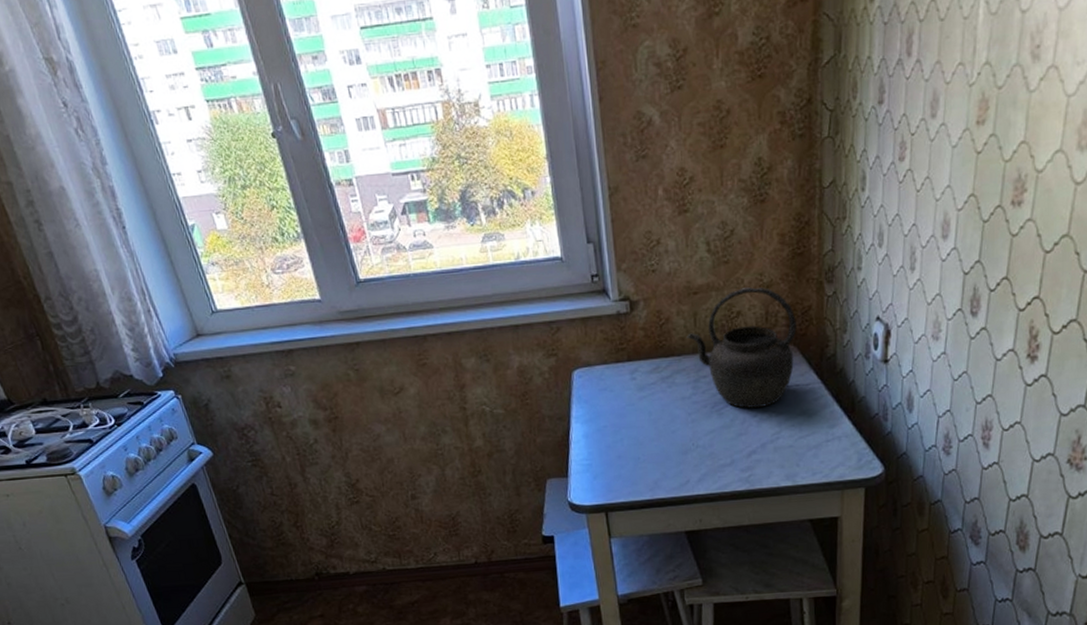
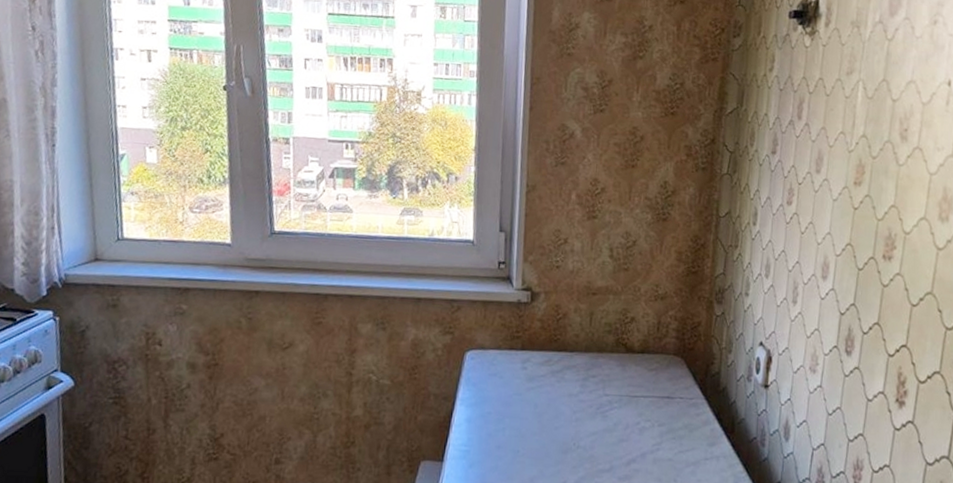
kettle: present [687,287,797,409] -> none [581,296,686,416]

